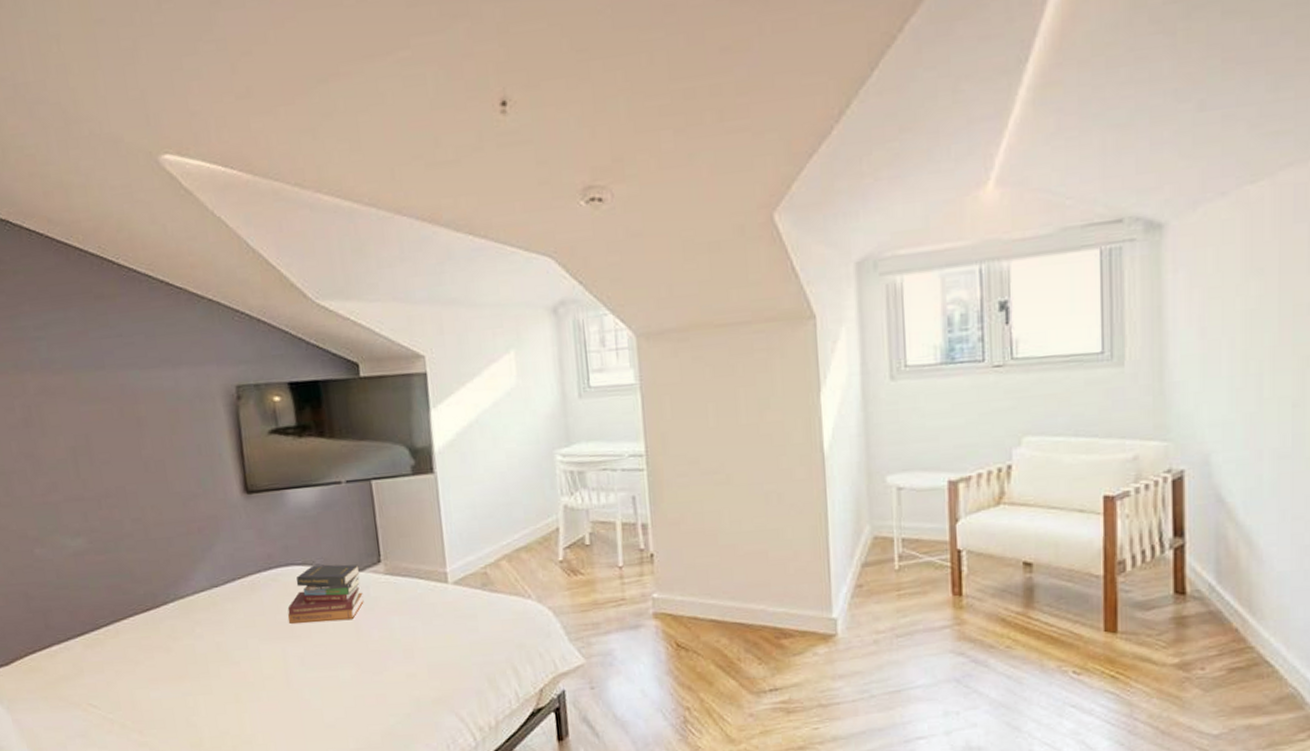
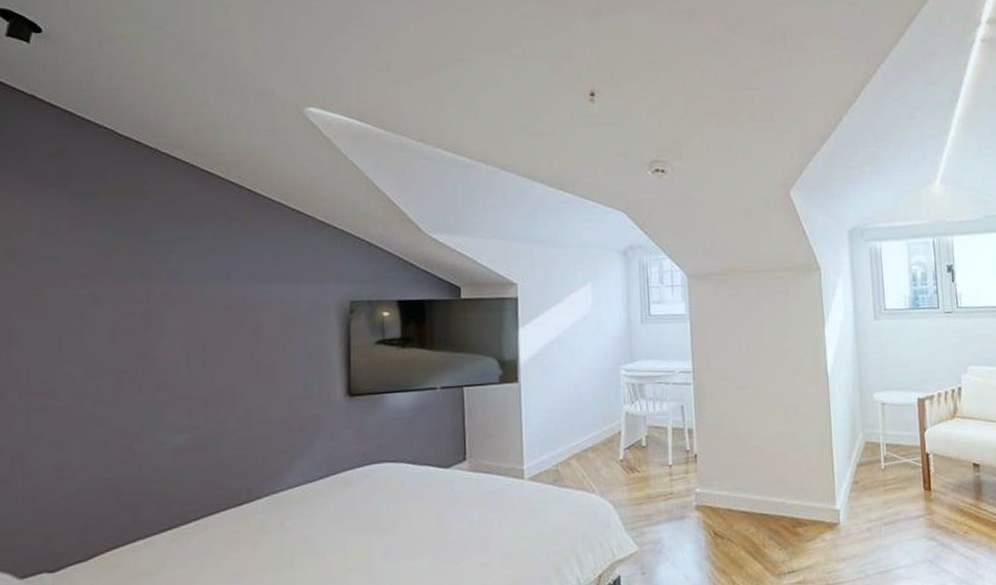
books: present [287,564,364,624] -> none [376,462,448,517]

